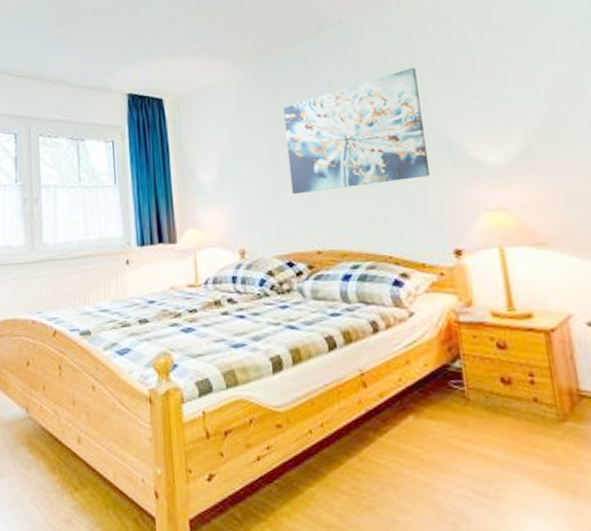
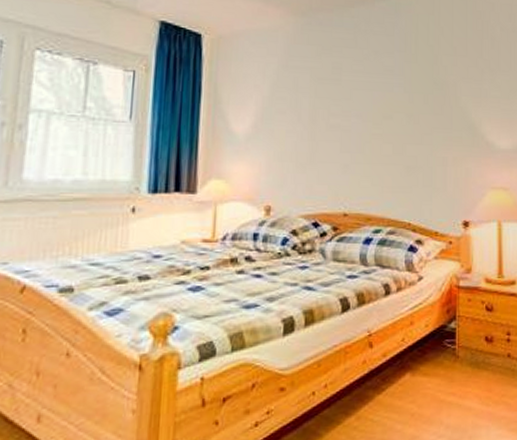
wall art: present [283,67,431,195] -> none [326,51,453,156]

